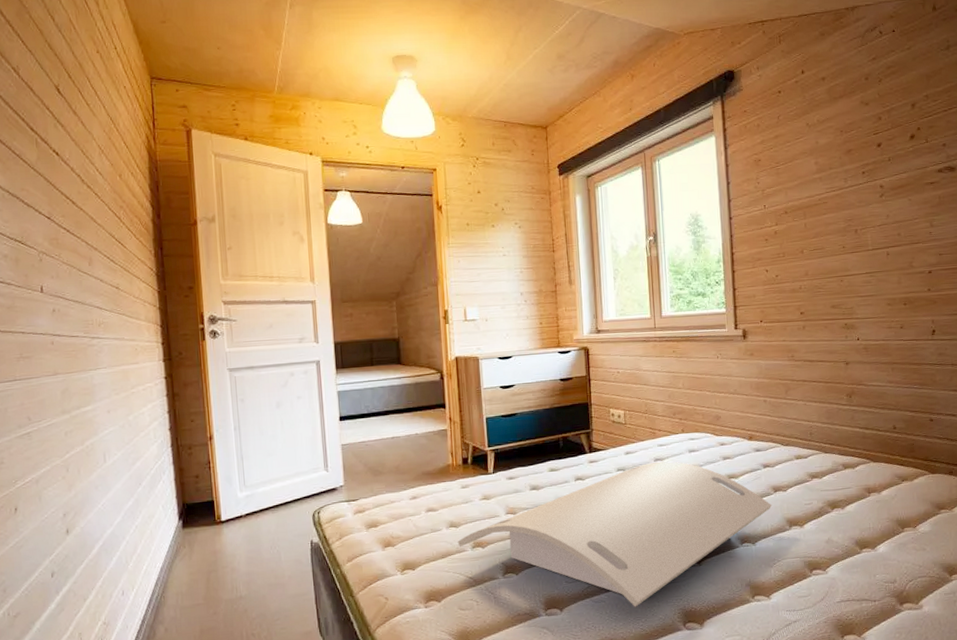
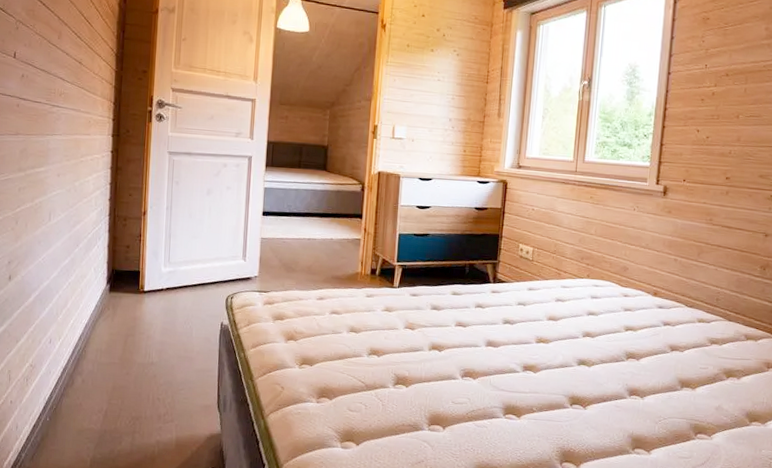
serving tray: present [457,461,772,607] -> none [355,302,667,438]

